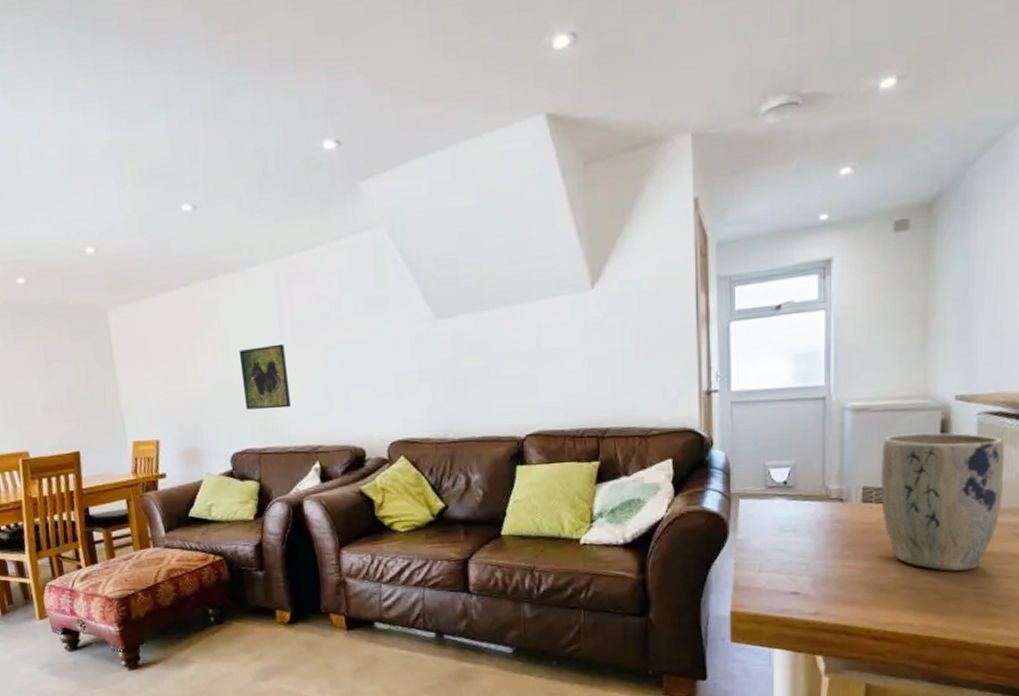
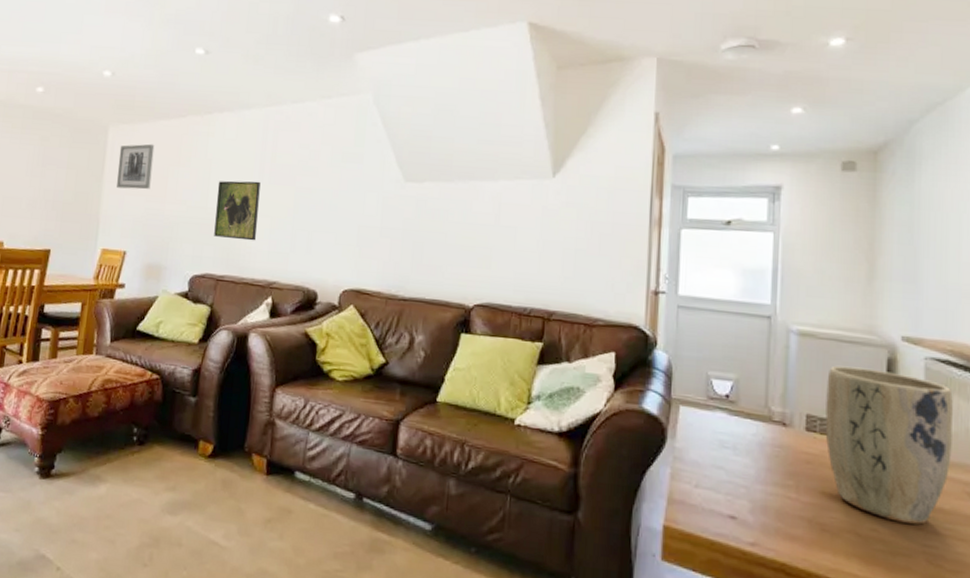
wall art: none [124,321,168,375] -> present [117,143,155,190]

